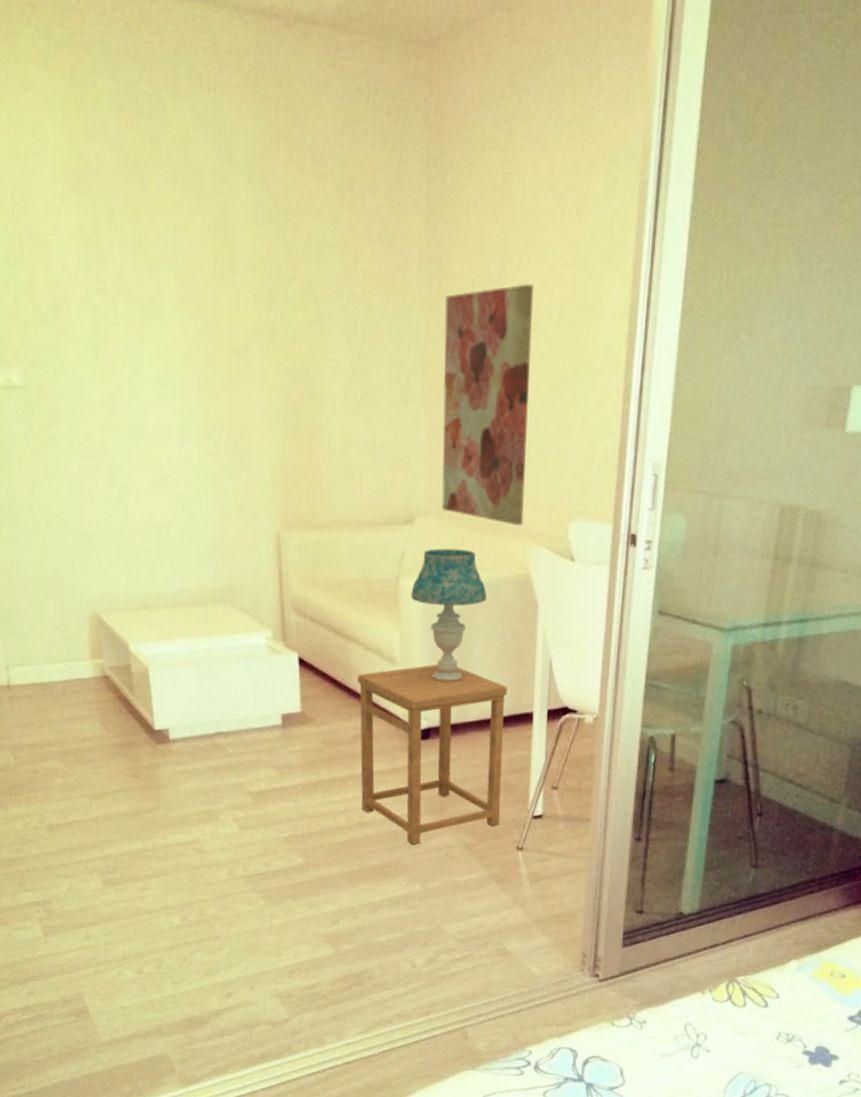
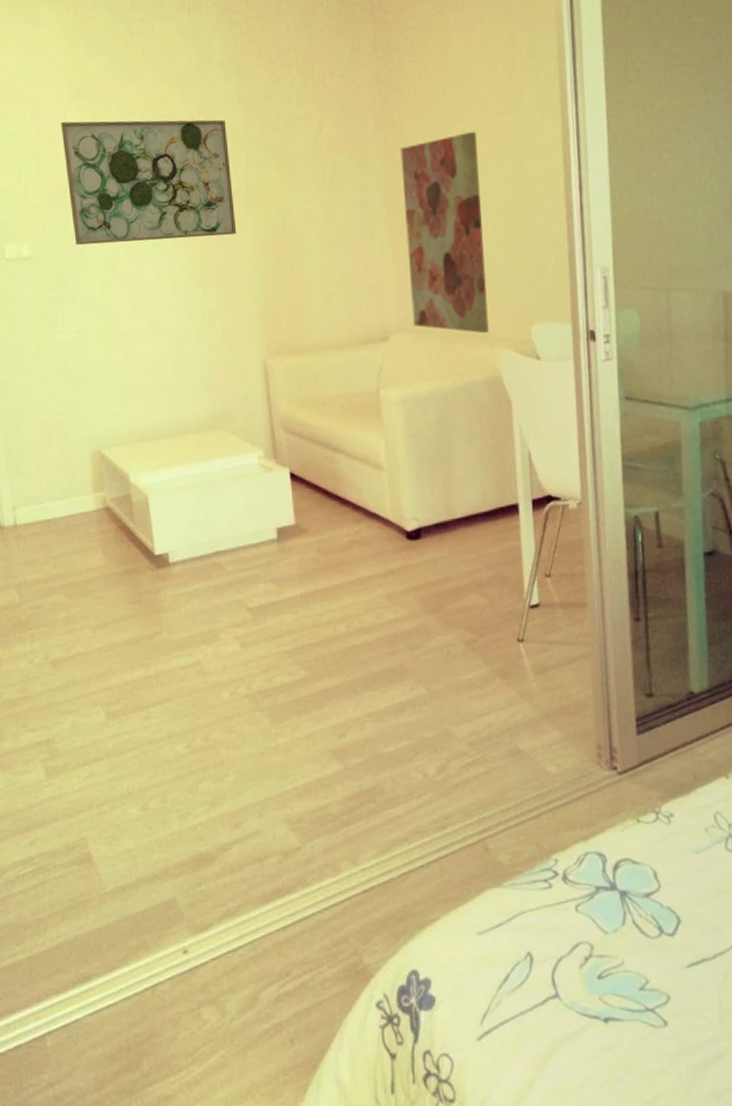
wall art: none [54,221,254,383] -> present [61,119,237,245]
side table: present [358,664,507,845] -> none [347,466,497,647]
table lamp: present [411,548,487,682] -> none [391,359,463,483]

